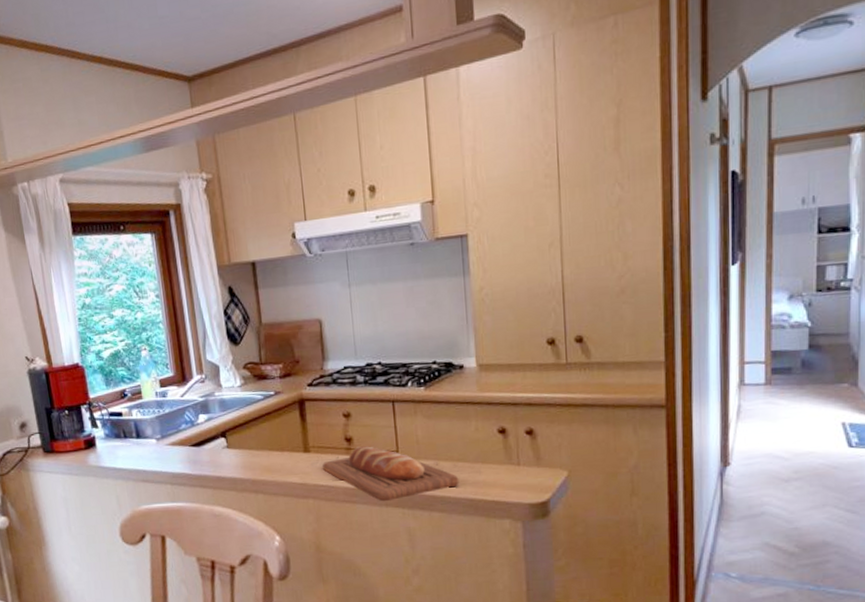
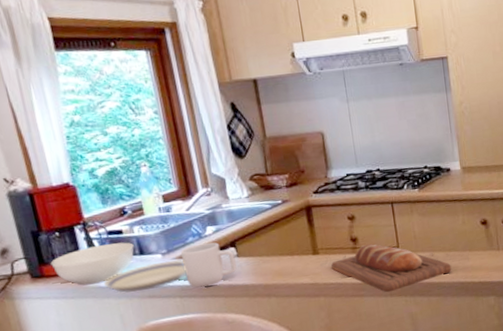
bowl: none [60,424,132,464] -> present [50,242,135,286]
plate: none [104,445,178,475] -> present [104,259,187,293]
mug: none [174,431,226,477] -> present [181,242,237,289]

